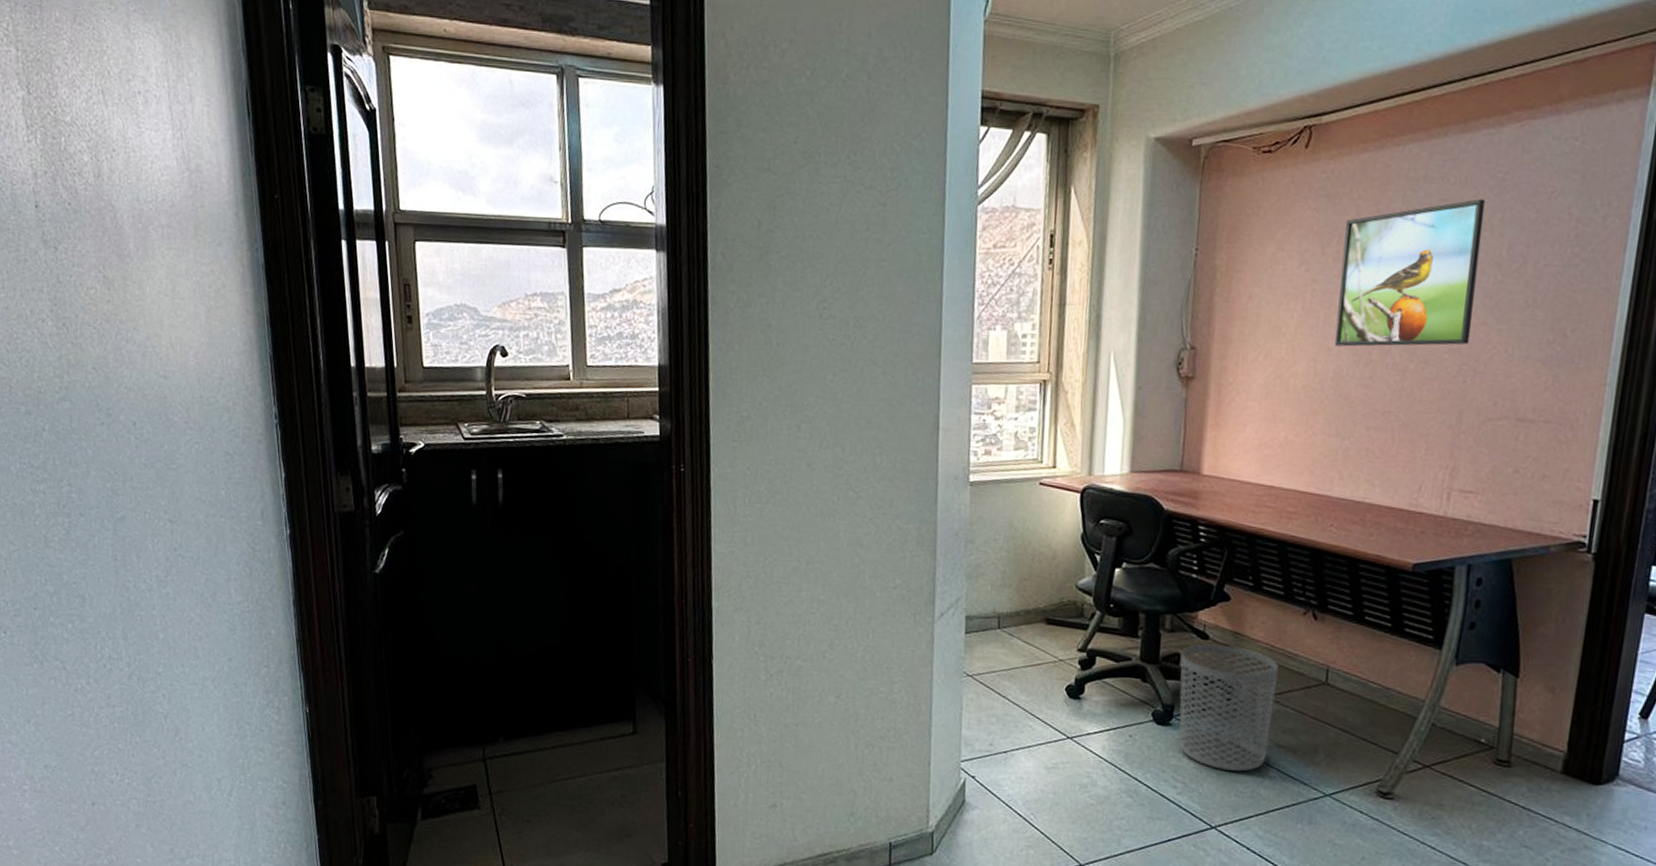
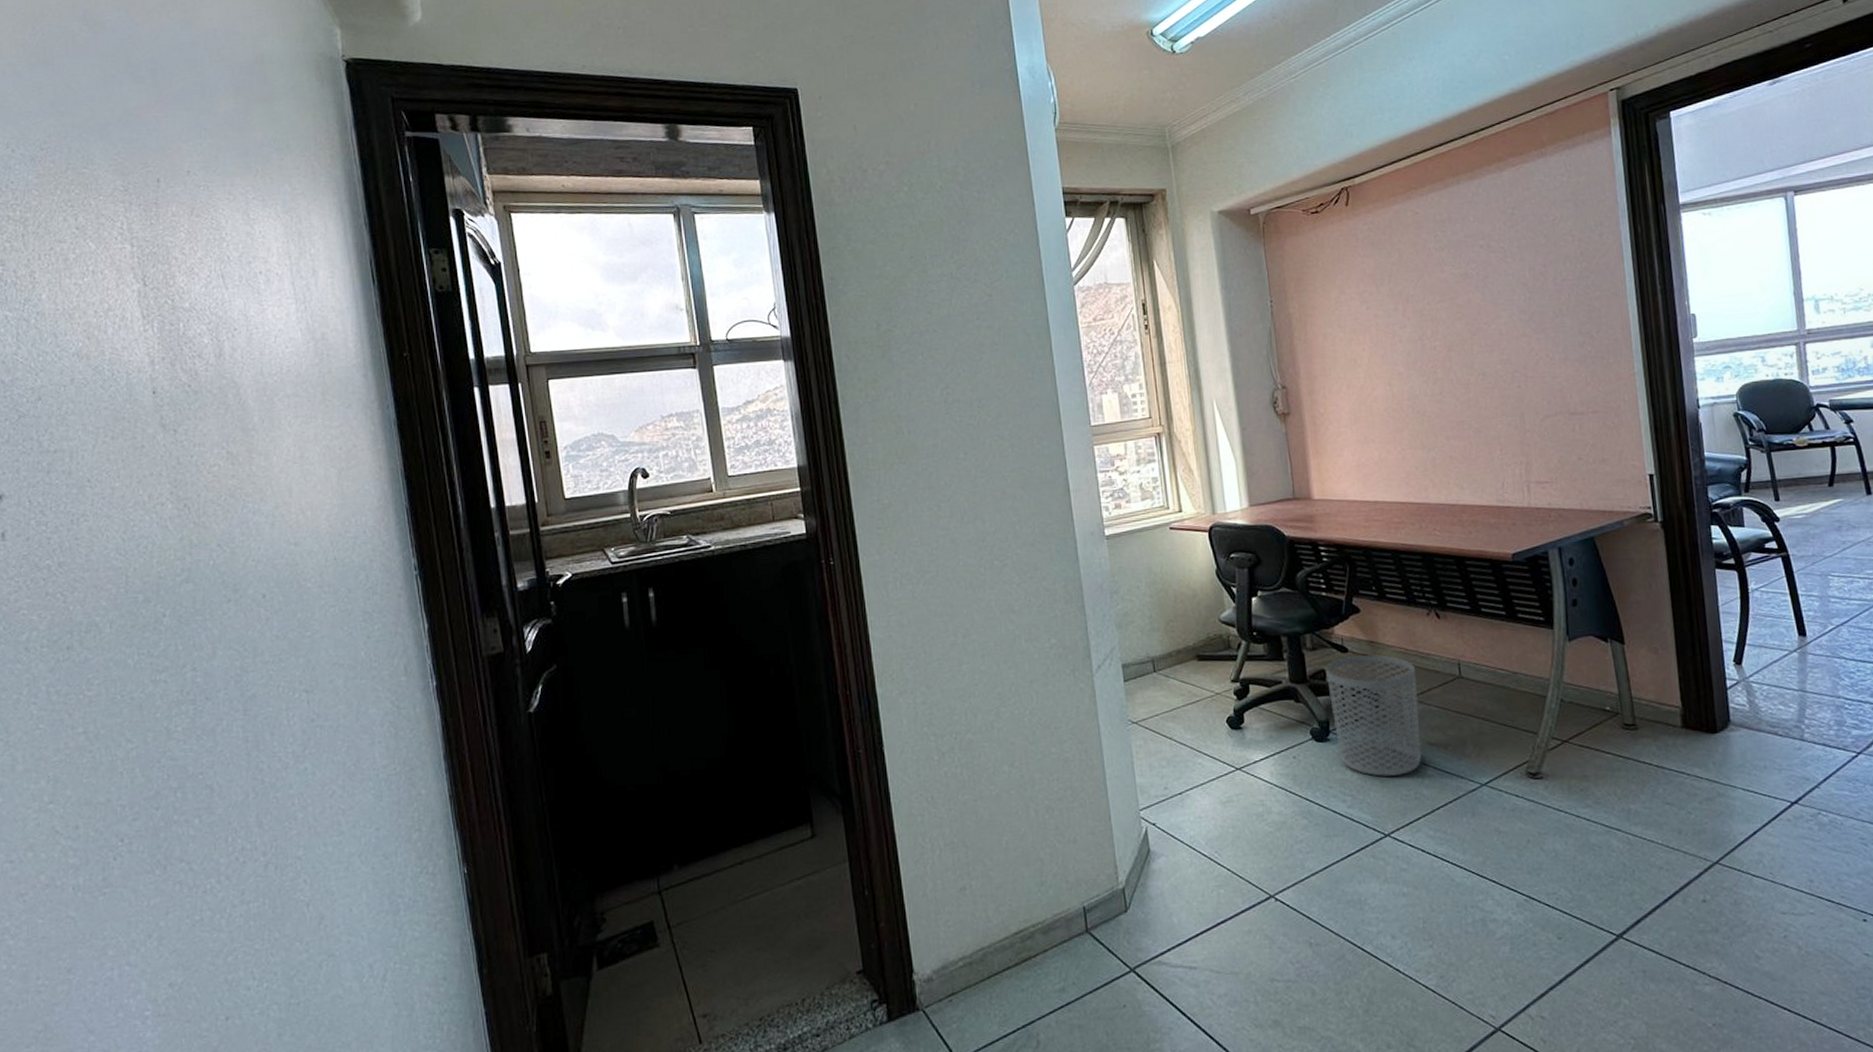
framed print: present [1334,199,1486,347] -> none [1392,232,1516,370]

